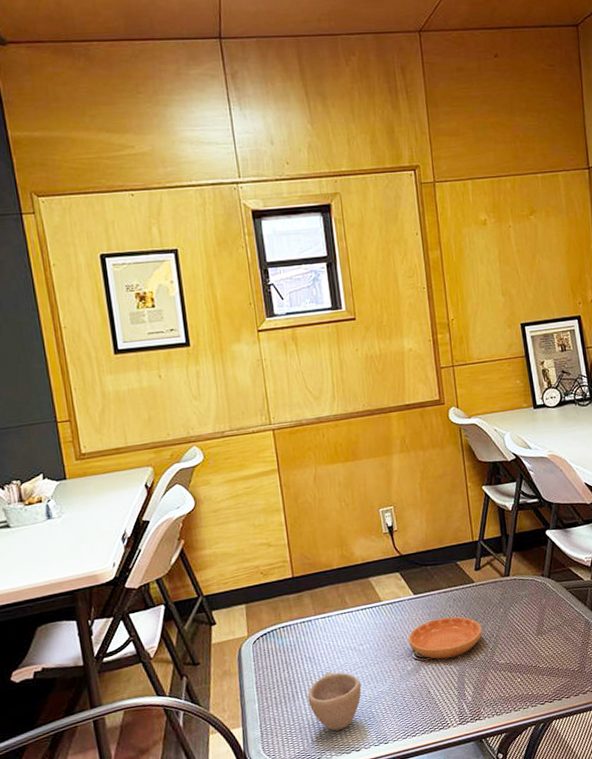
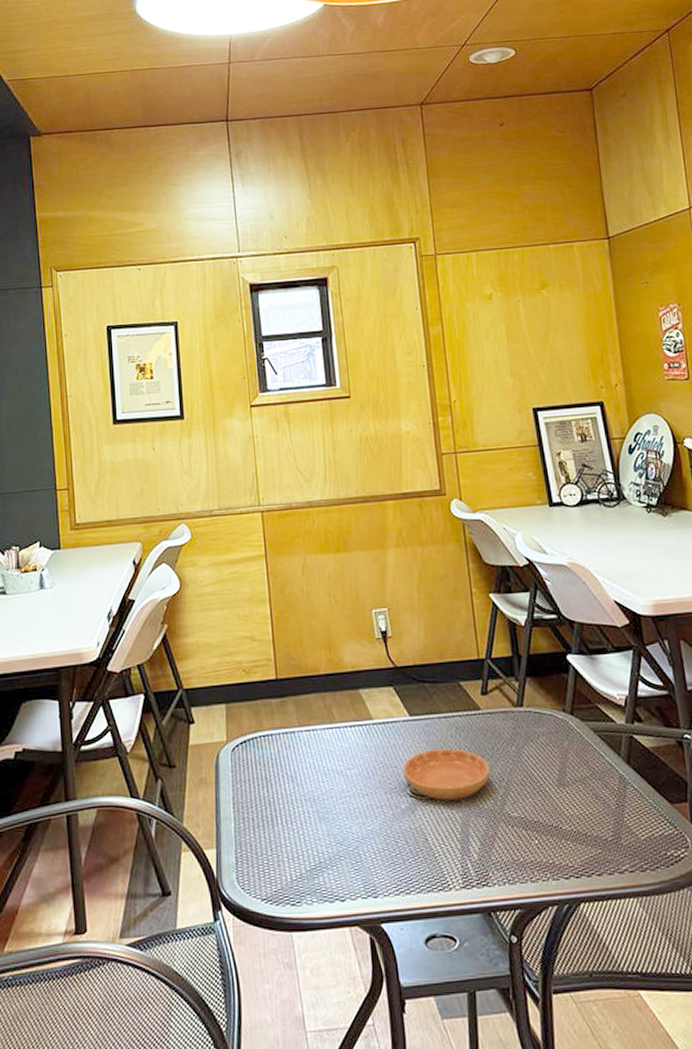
cup: present [307,672,362,731] -> none [288,797,348,871]

